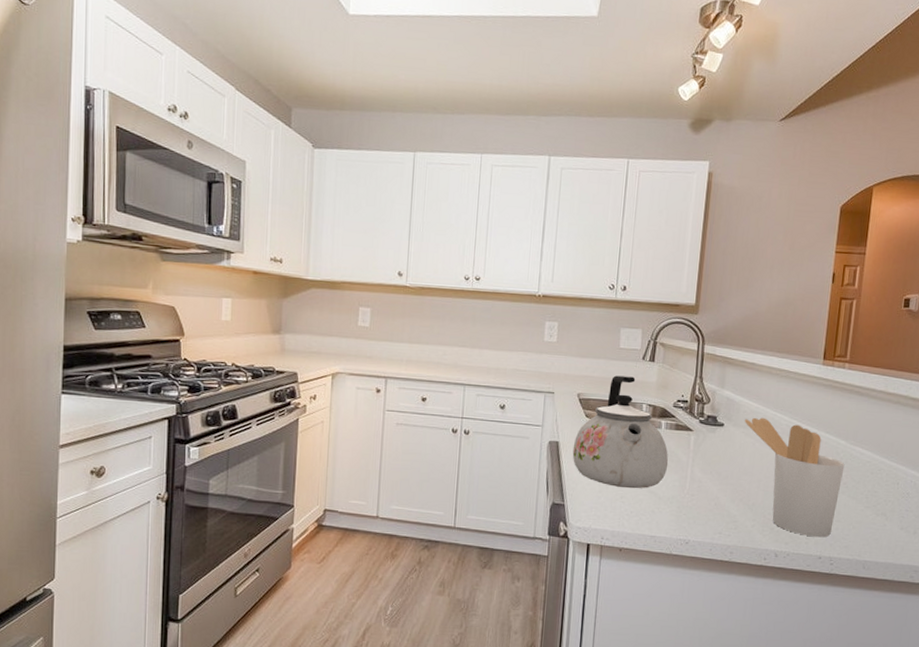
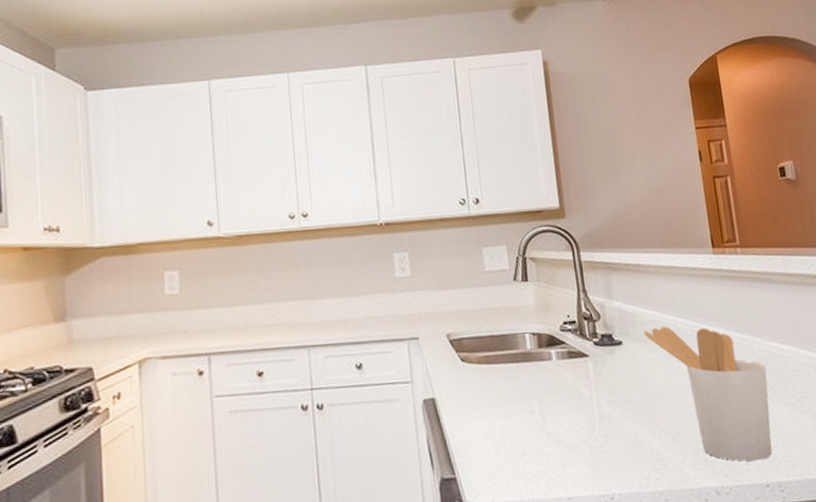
kettle: present [572,375,669,489] -> none [453,302,570,443]

